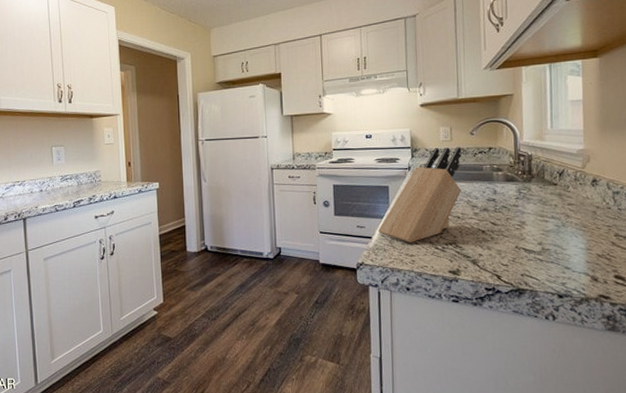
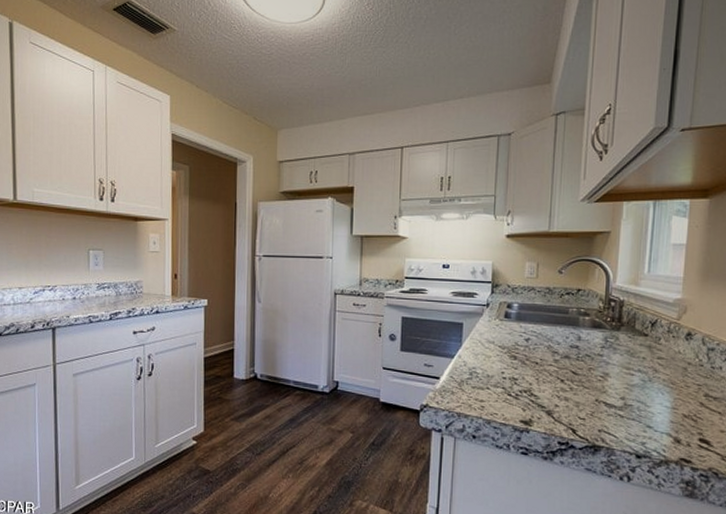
knife block: present [378,147,462,243] -> none [447,285,547,387]

